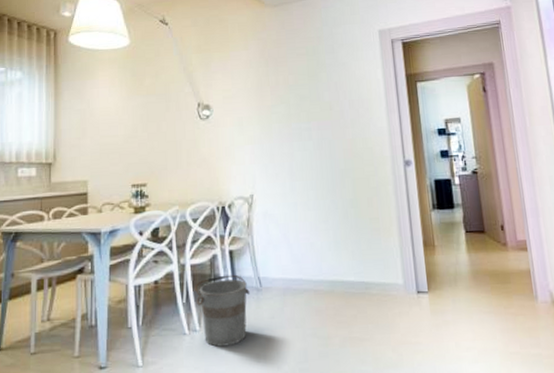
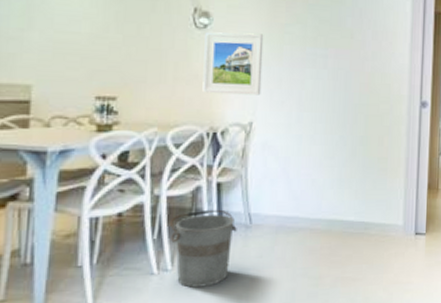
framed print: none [208,117,258,173] -> present [202,31,264,95]

